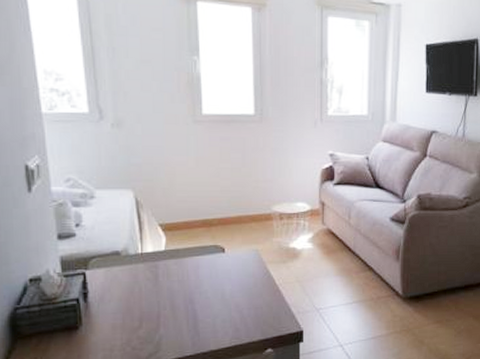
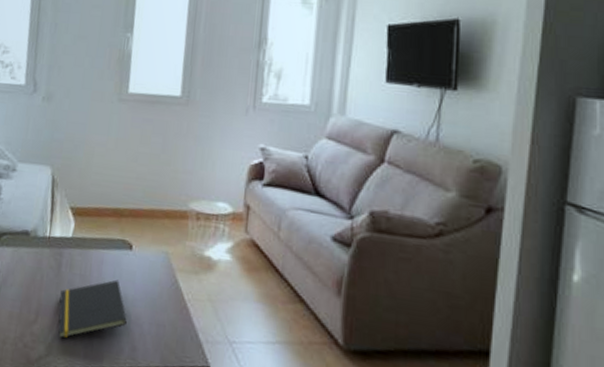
notepad: none [161,279,228,336] -> present [58,279,127,339]

